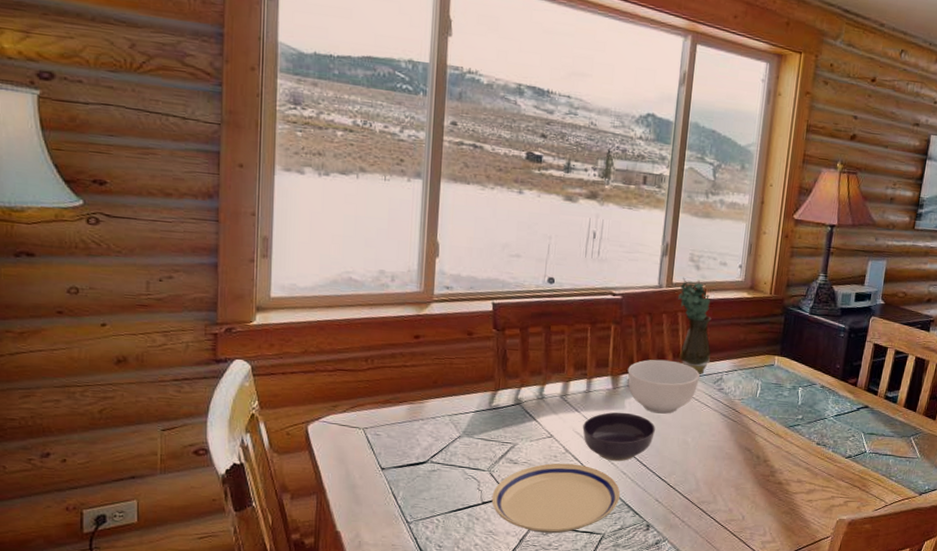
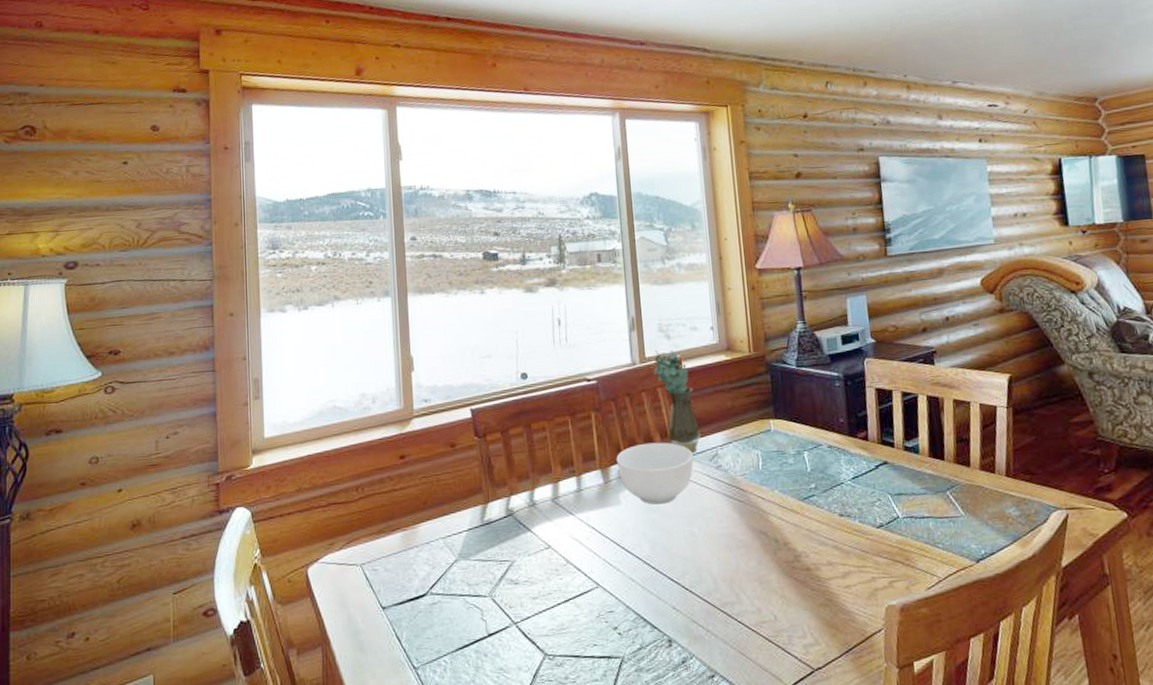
plate: present [491,463,621,534] -> none [497,575,634,664]
bowl: present [582,412,655,462] -> none [580,508,657,567]

